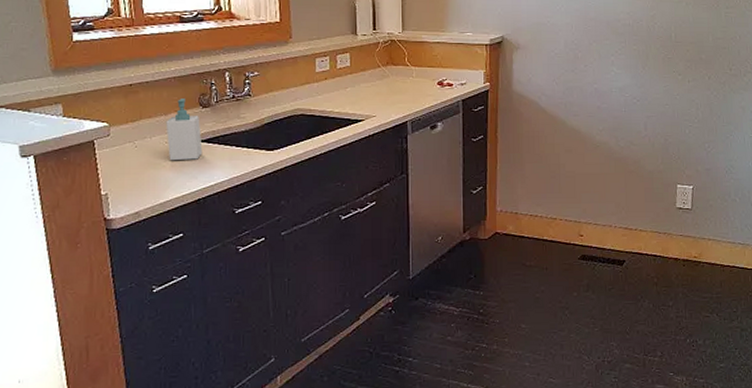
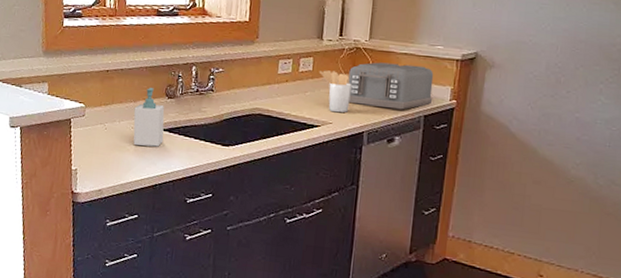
utensil holder: none [357,65,391,105] -> present [319,70,352,113]
toaster: none [386,52,468,97] -> present [348,62,434,110]

